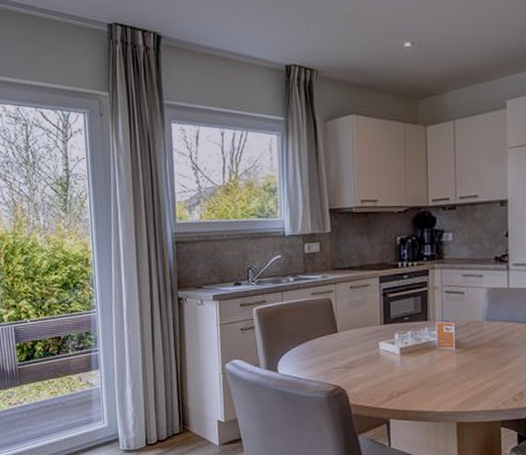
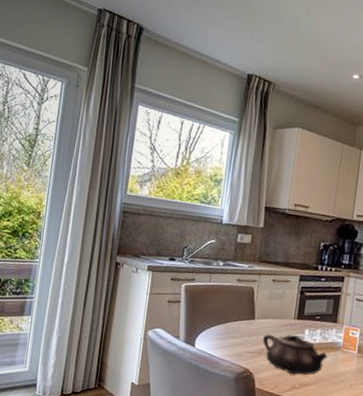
teapot: none [350,340,423,384] -> present [263,334,328,375]

